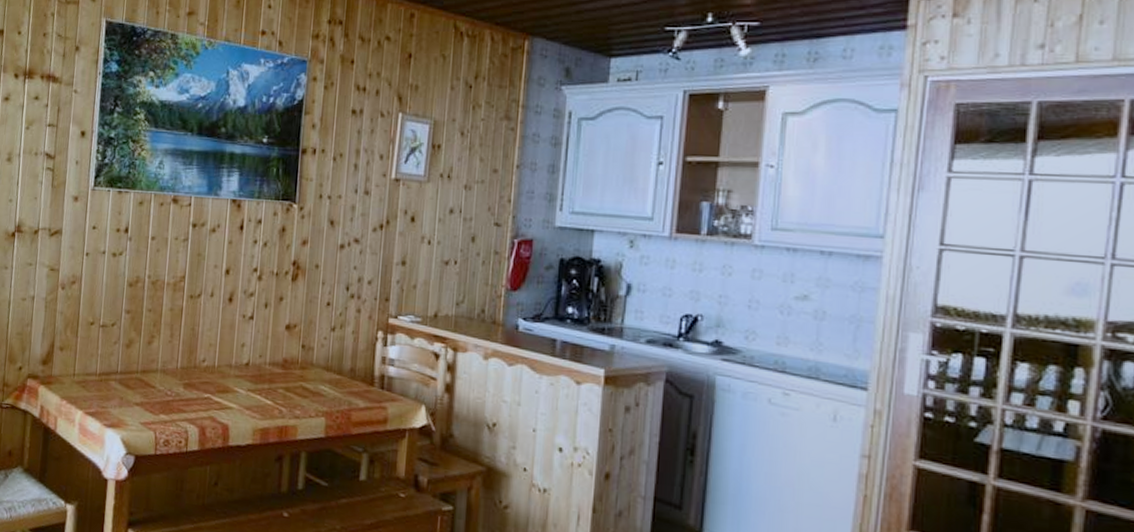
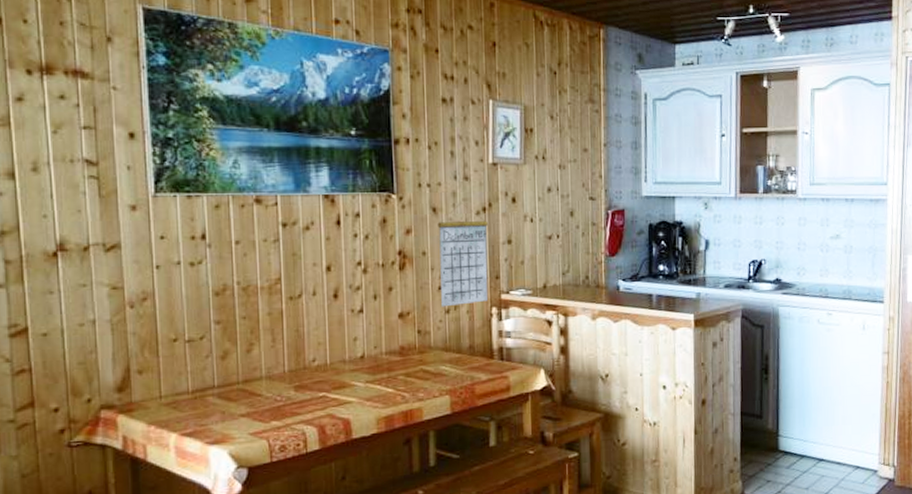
calendar: none [327,218,383,325] -> present [437,203,489,307]

